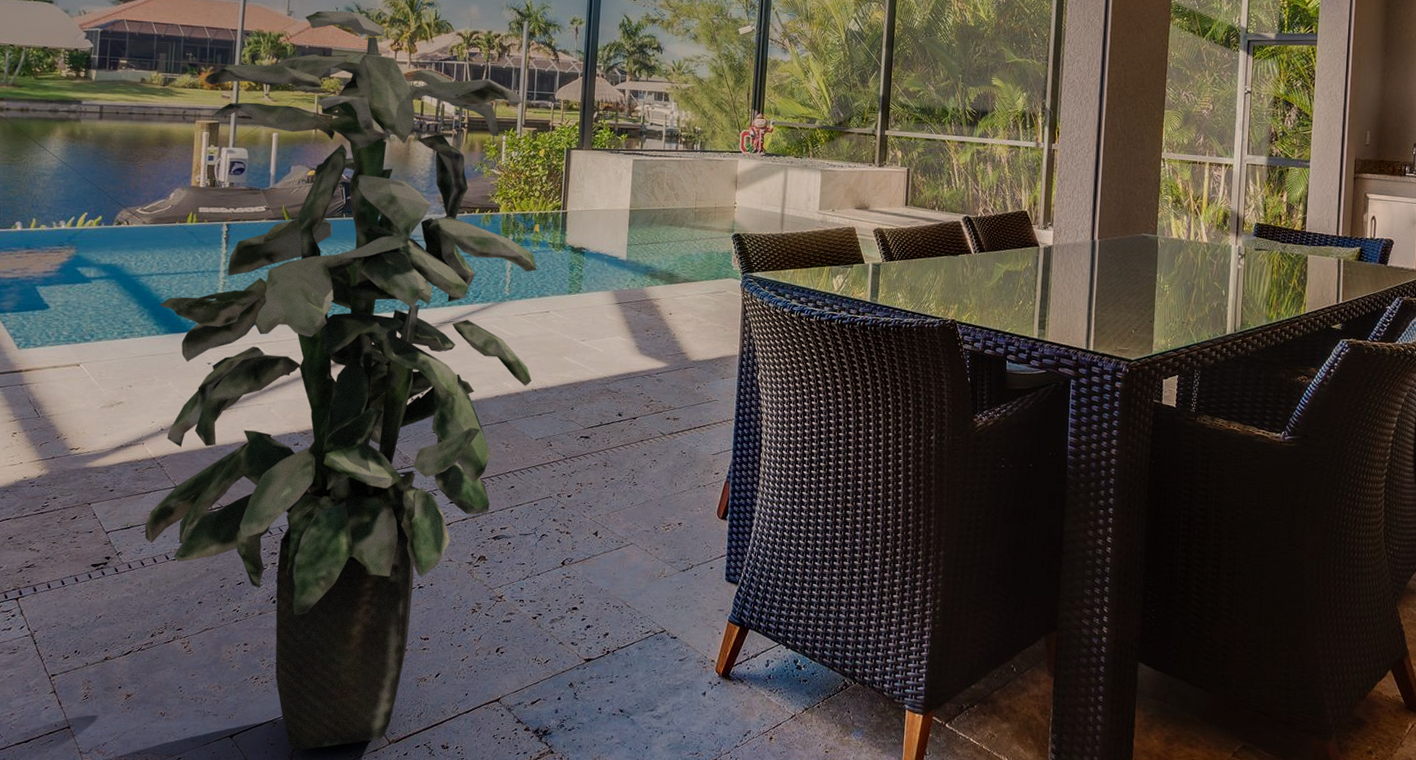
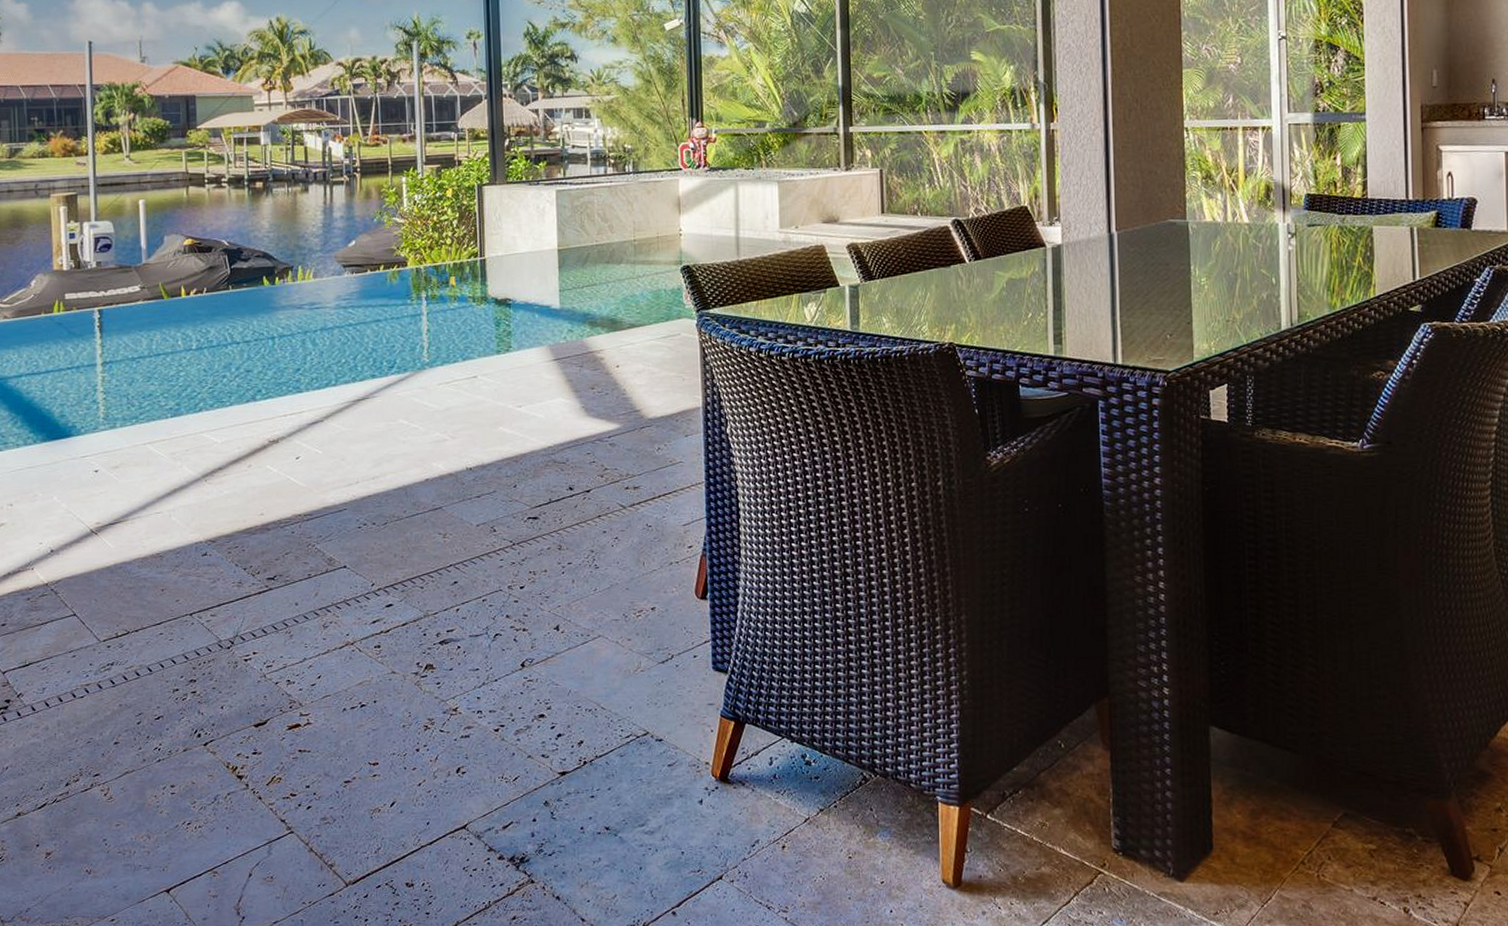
indoor plant: present [144,10,537,750] -> none [33,50,465,901]

